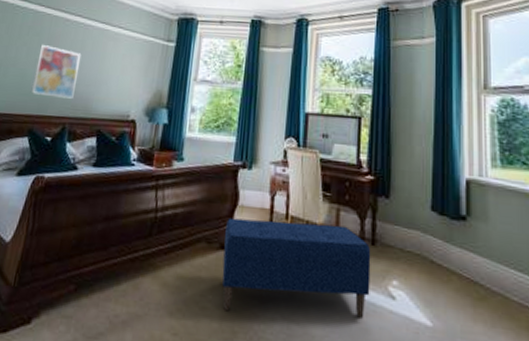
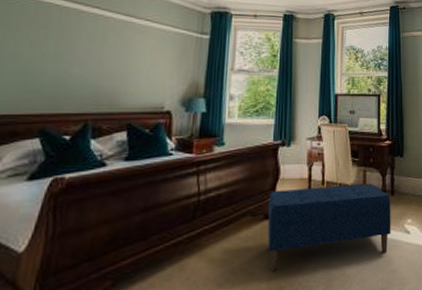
wall art: present [32,44,82,99] -> none [40,37,103,94]

